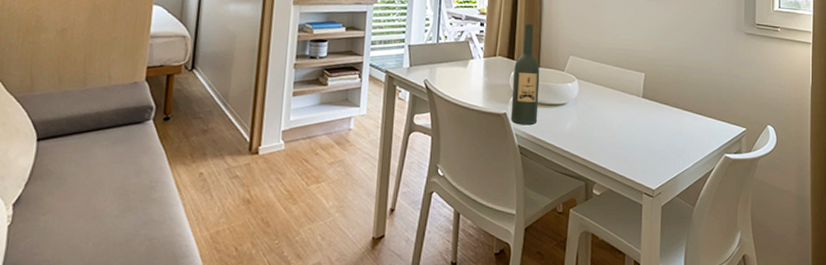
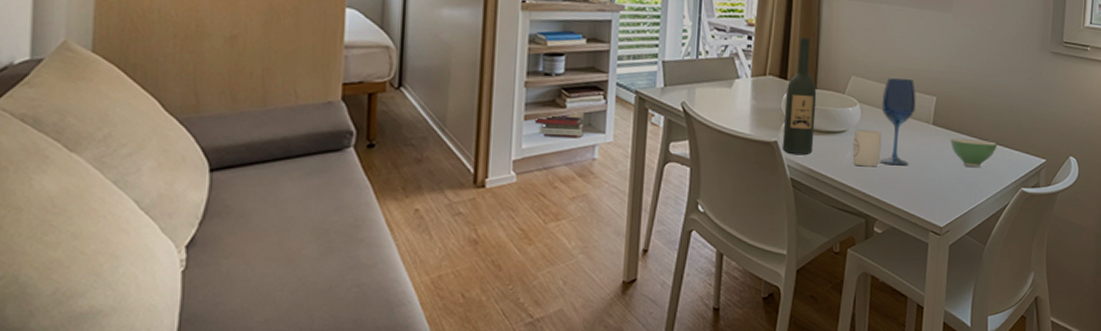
books: none [301,87,343,112] -> present [534,110,585,139]
mug: none [572,102,598,136] -> present [852,129,882,167]
wineglass: none [596,57,627,134] -> present [879,78,916,166]
bowl: none [658,109,702,136] -> present [950,138,998,168]

